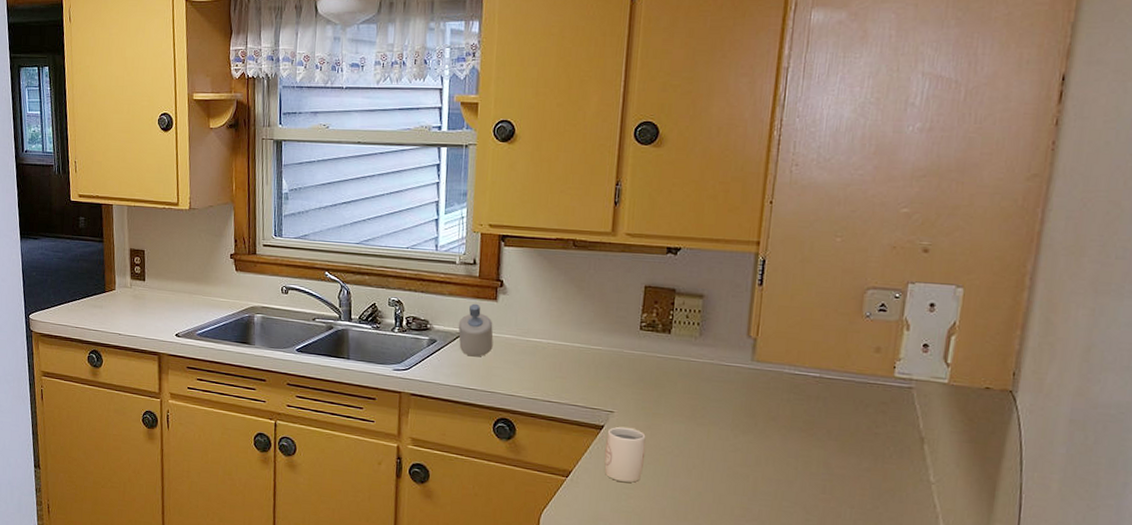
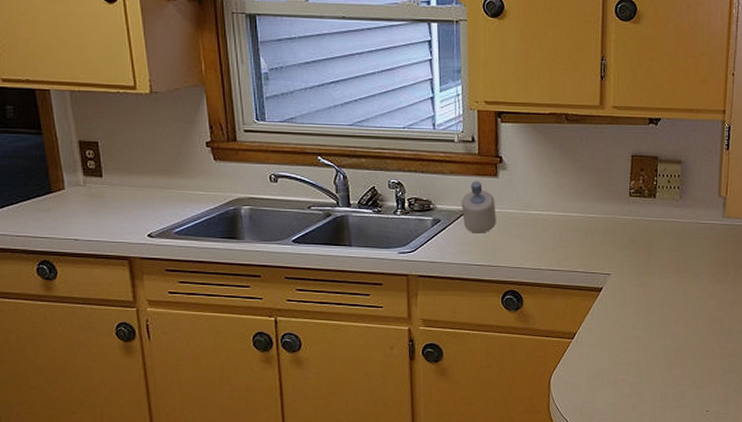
mug: present [604,426,646,483] -> none [604,287,640,338]

